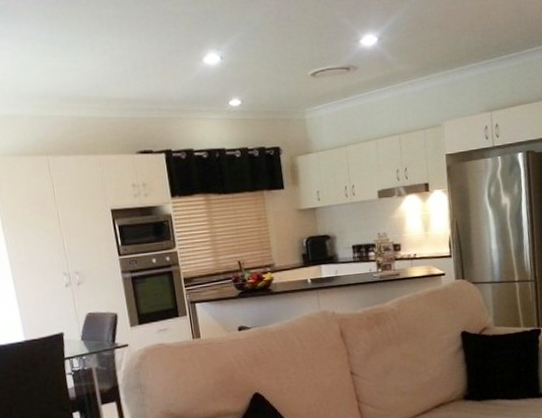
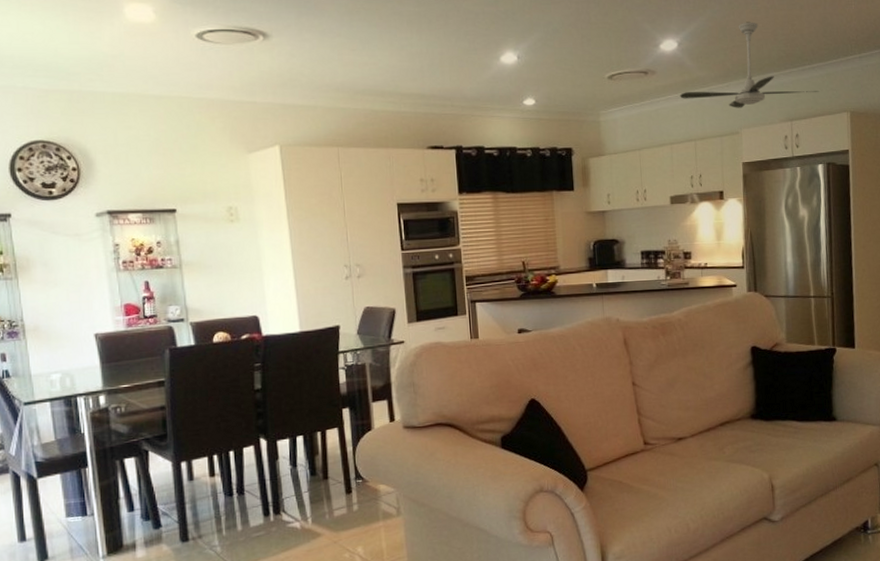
ceiling fan: none [382,13,517,101] -> present [680,22,820,108]

